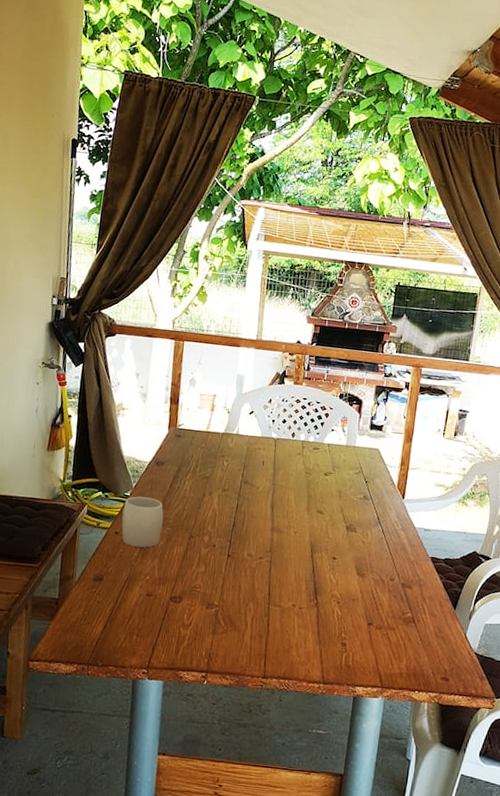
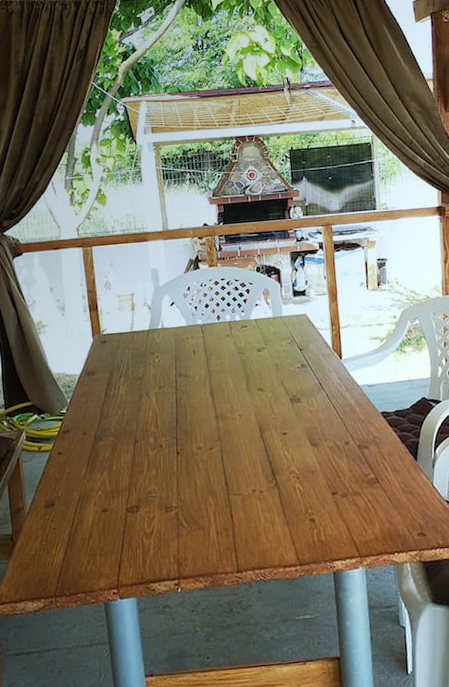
mug: present [121,496,164,548] -> none [62,410,106,464]

